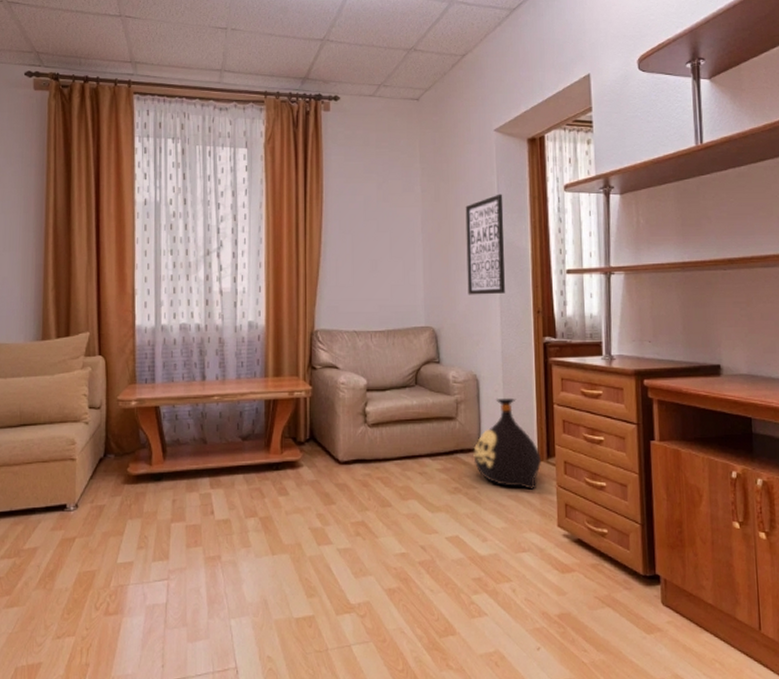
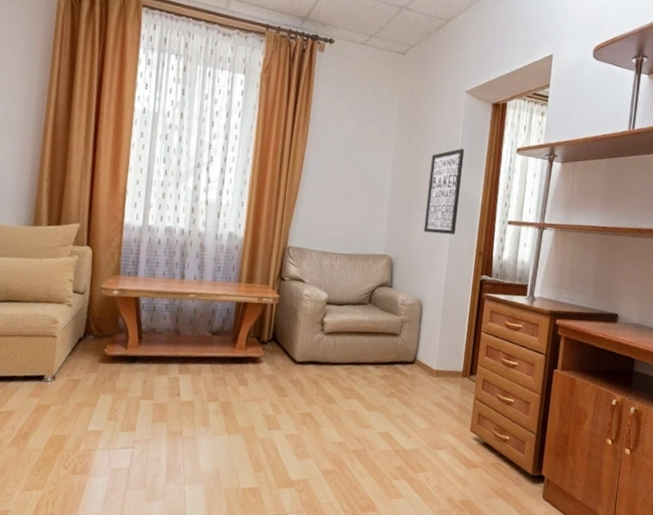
bag: present [473,398,542,490] -> none [409,322,466,400]

